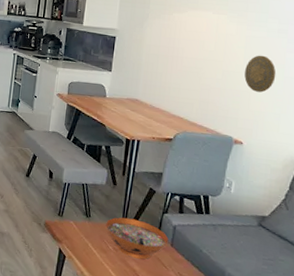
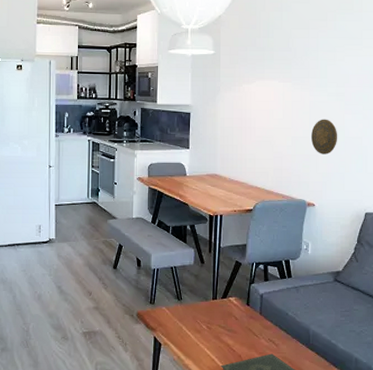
decorative bowl: present [105,217,169,259] -> none [197,294,257,333]

